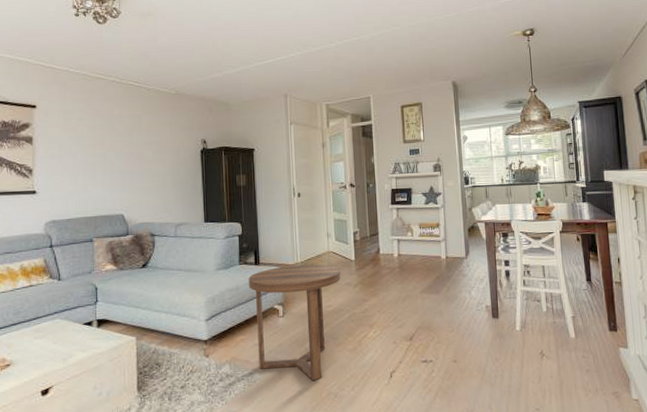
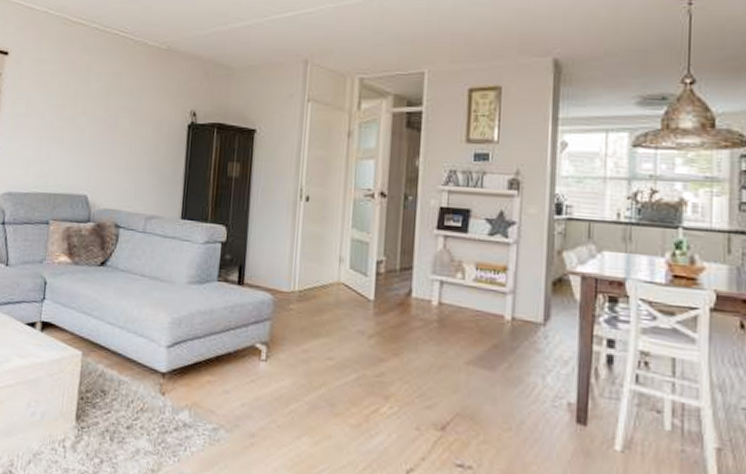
side table: present [248,264,341,380] -> none [226,292,352,457]

